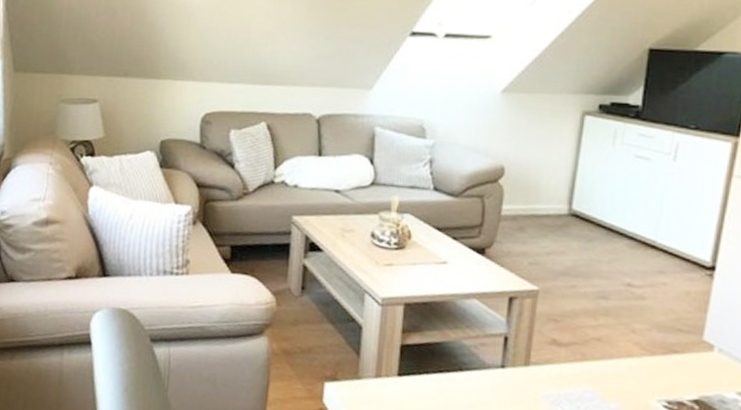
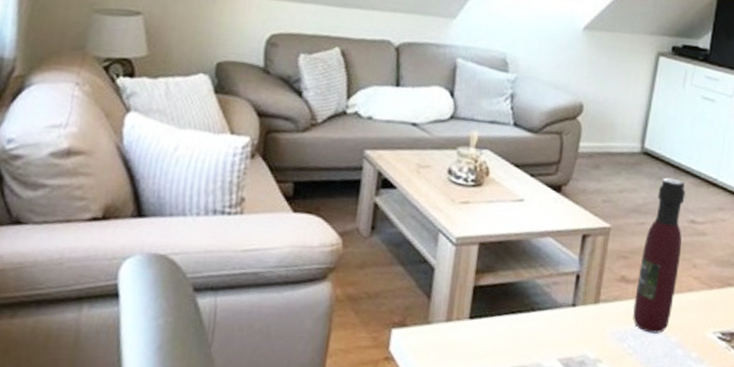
wine bottle: none [566,239,620,399] -> present [632,177,685,334]

